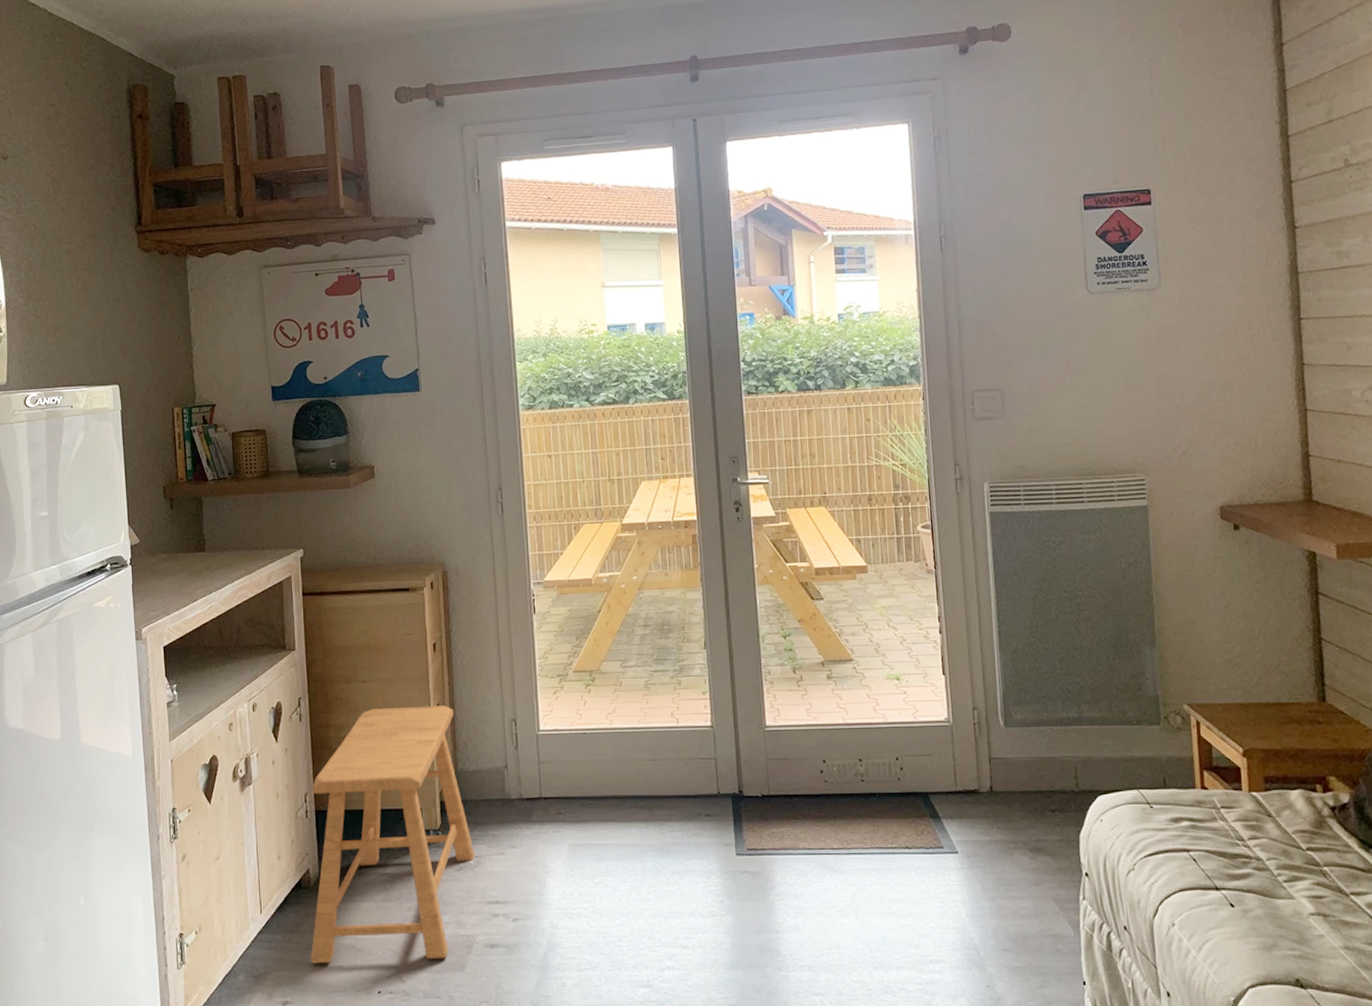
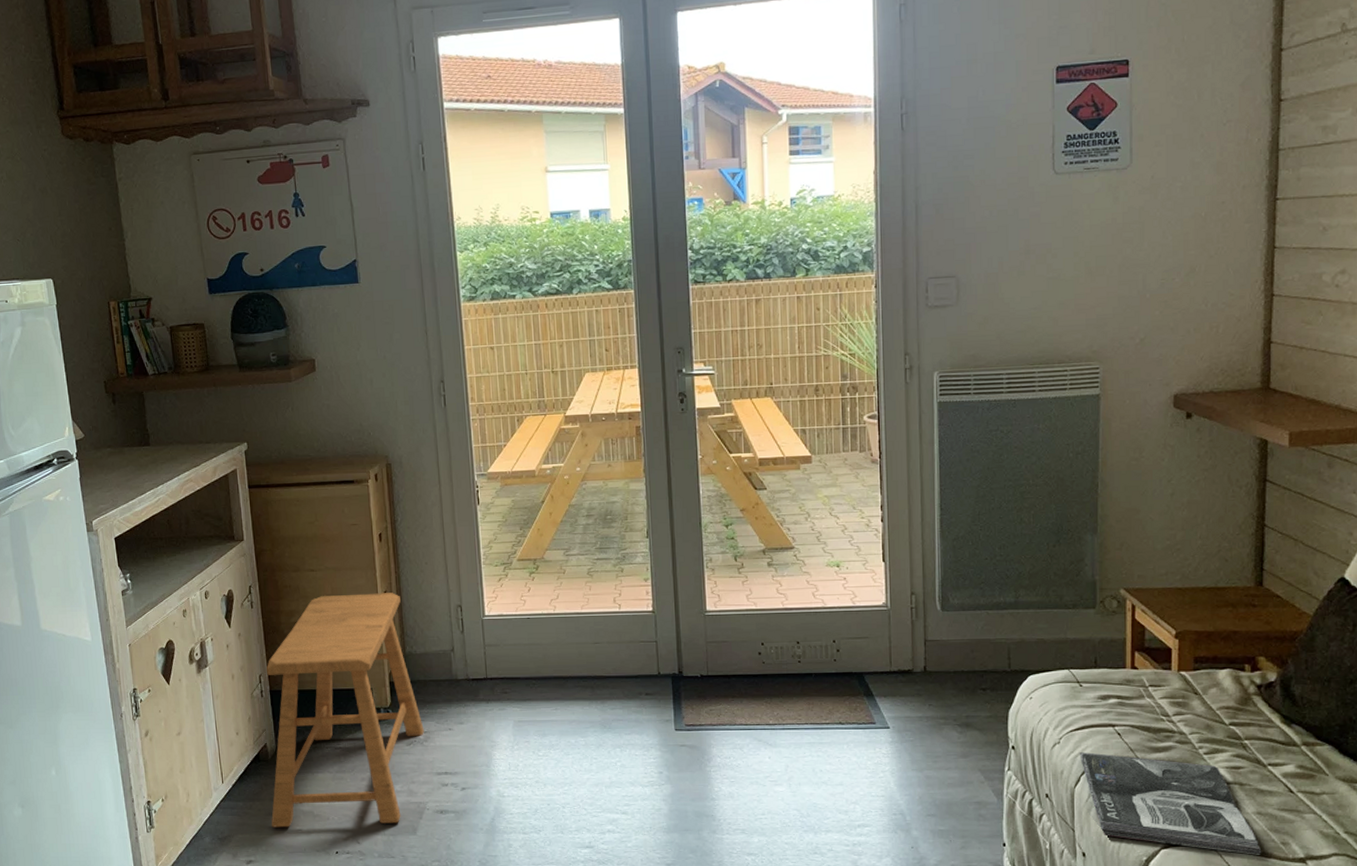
magazine: none [1155,879,1354,995] -> present [1079,751,1262,855]

